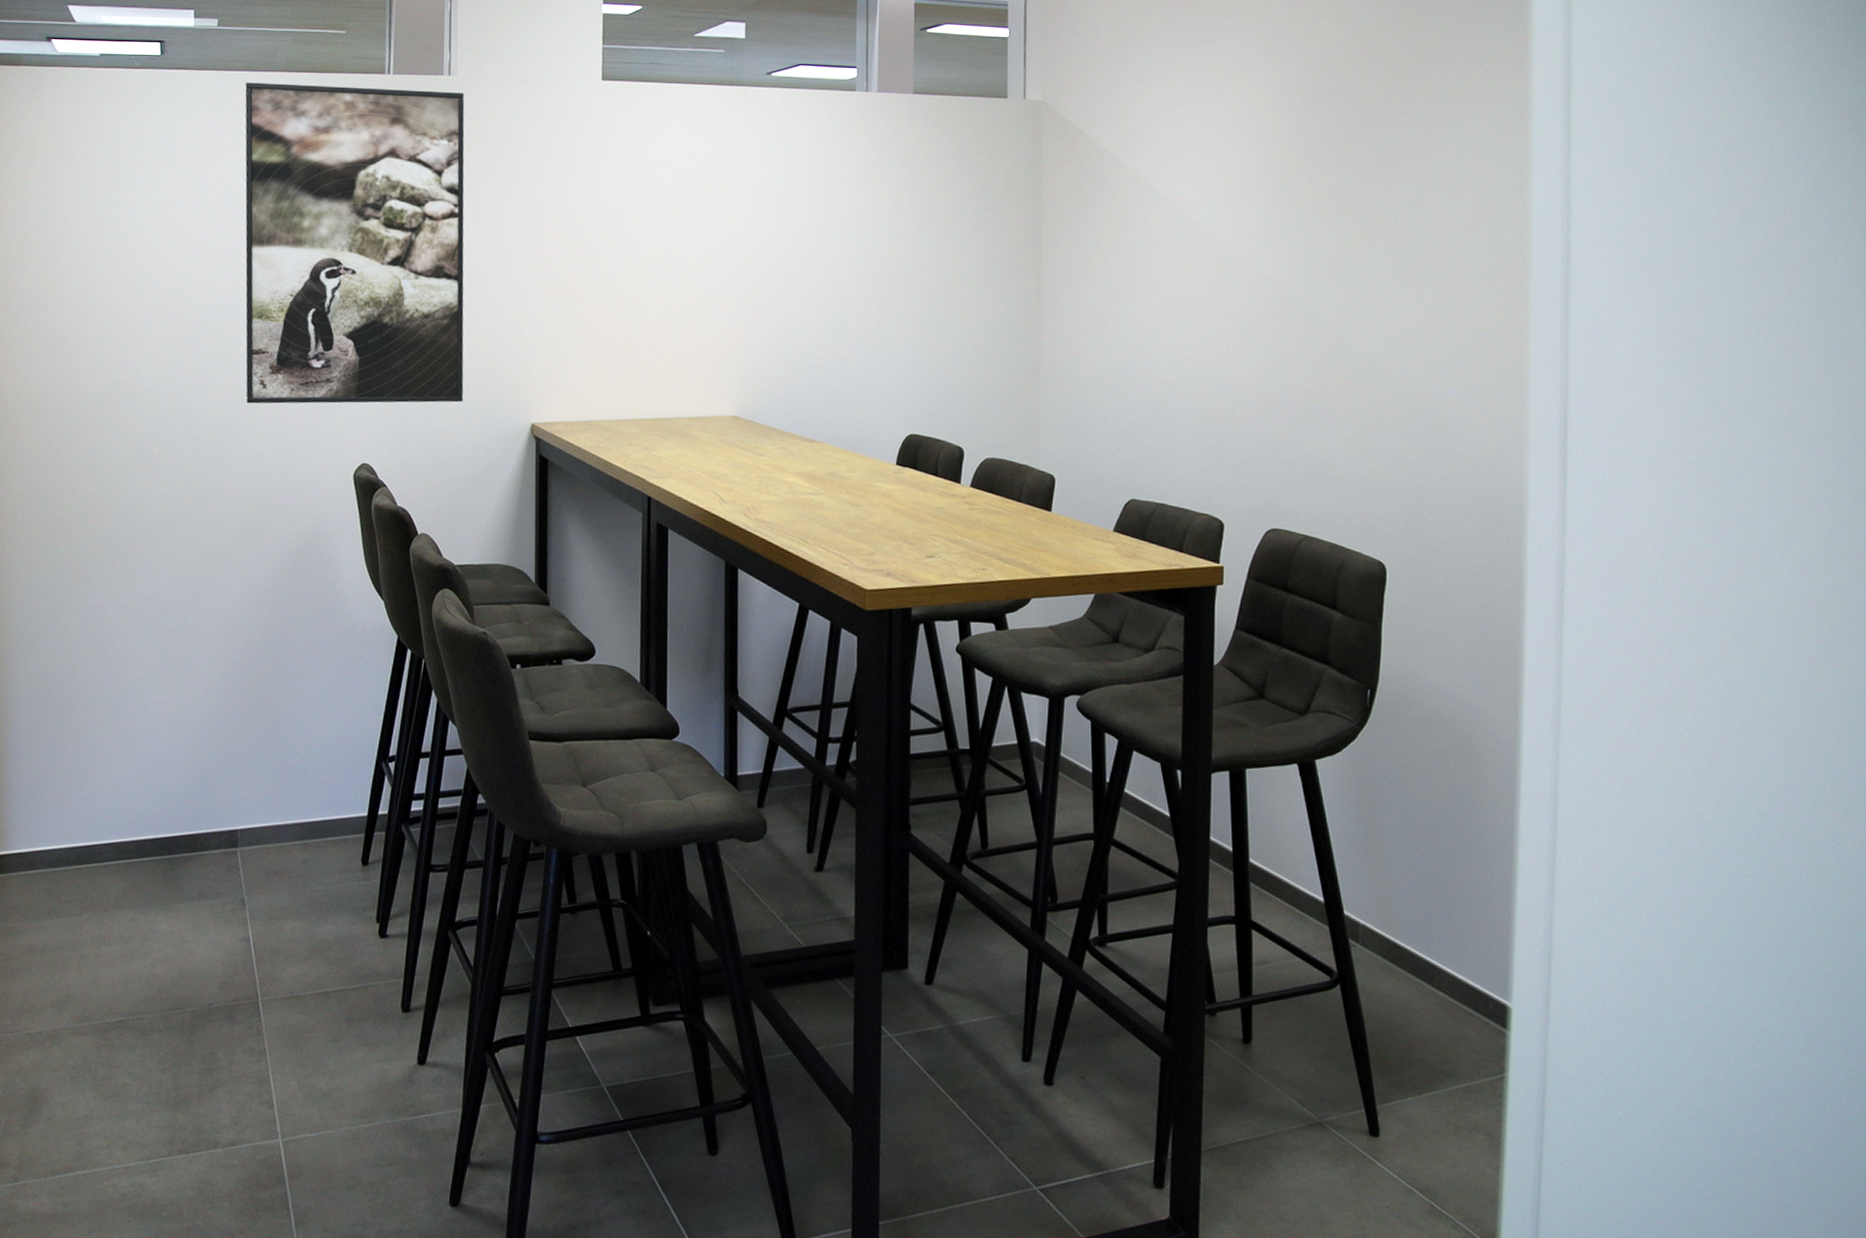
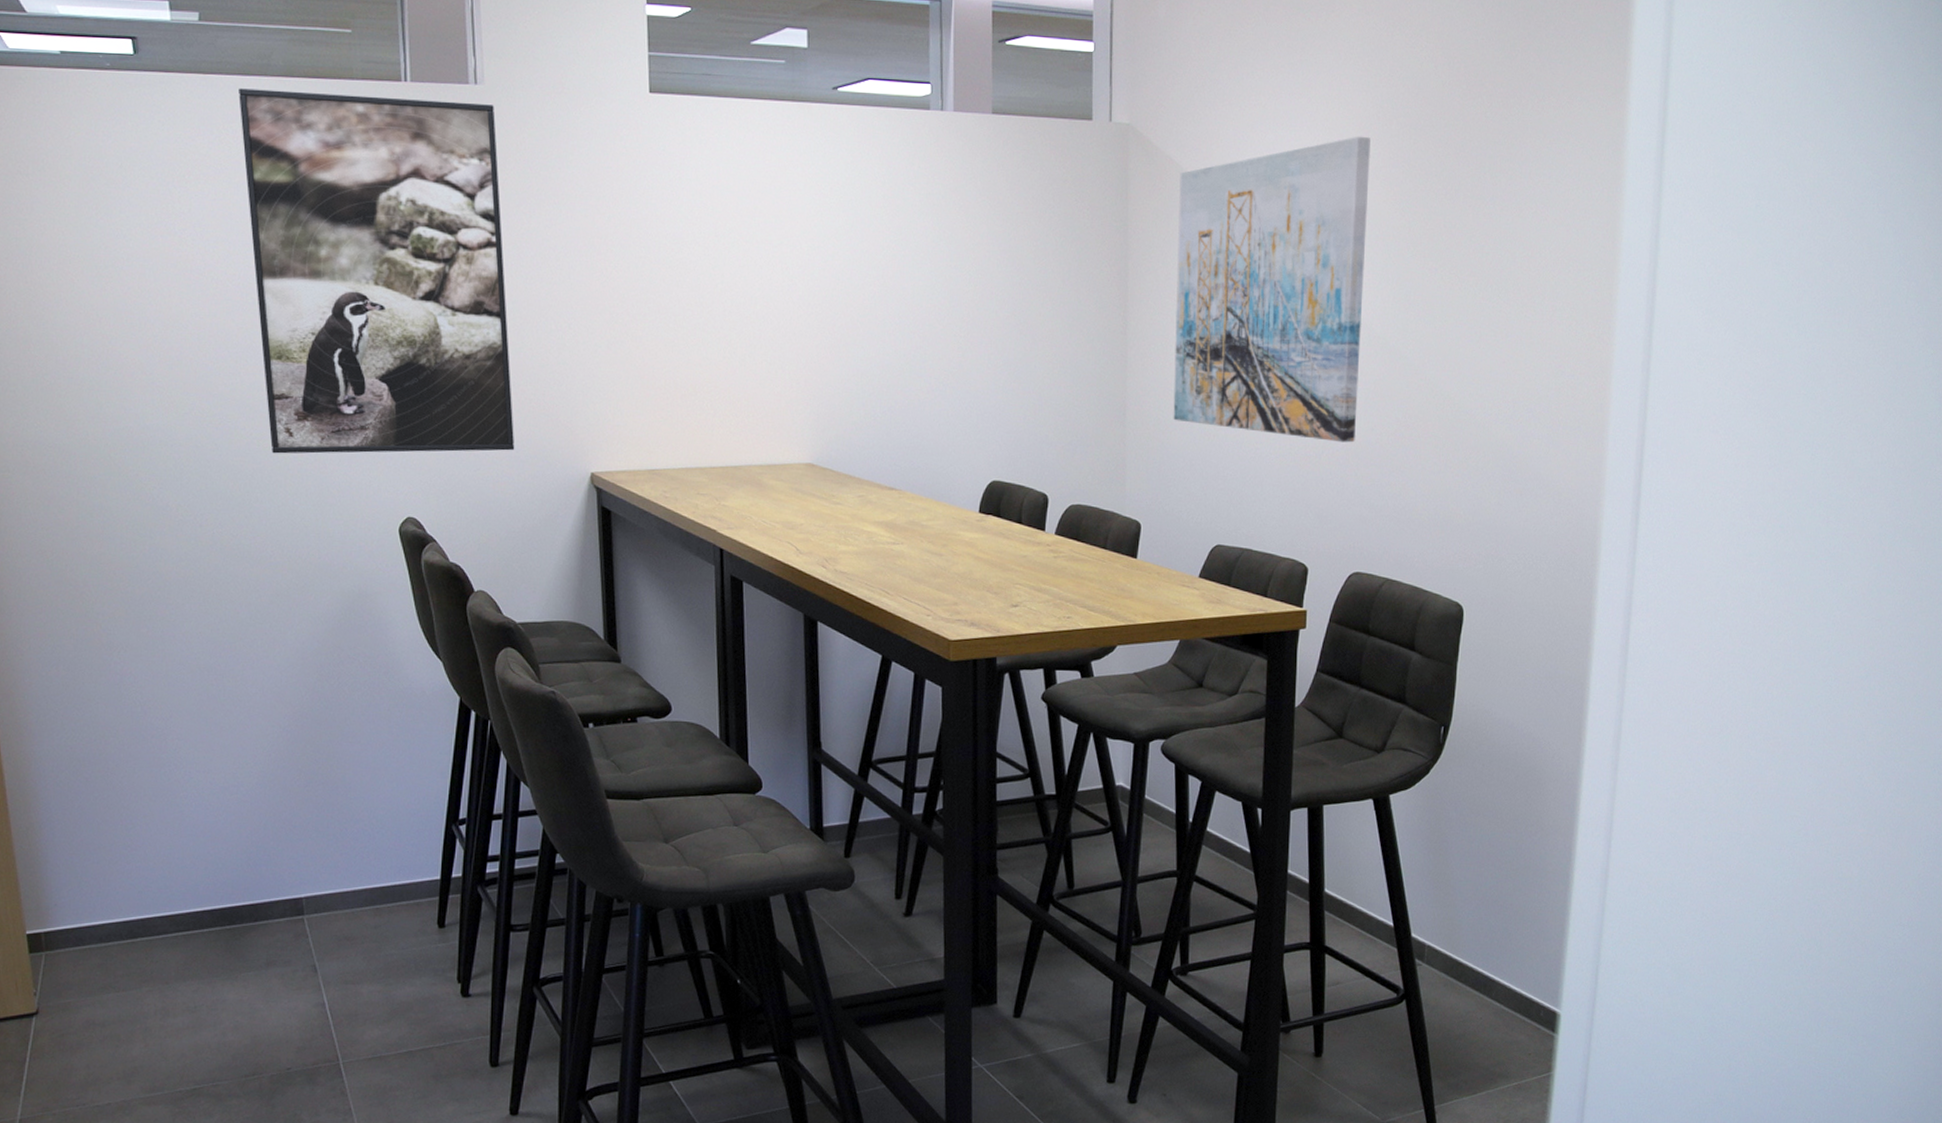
wall art: none [1086,109,1275,400] -> present [1173,136,1370,443]

